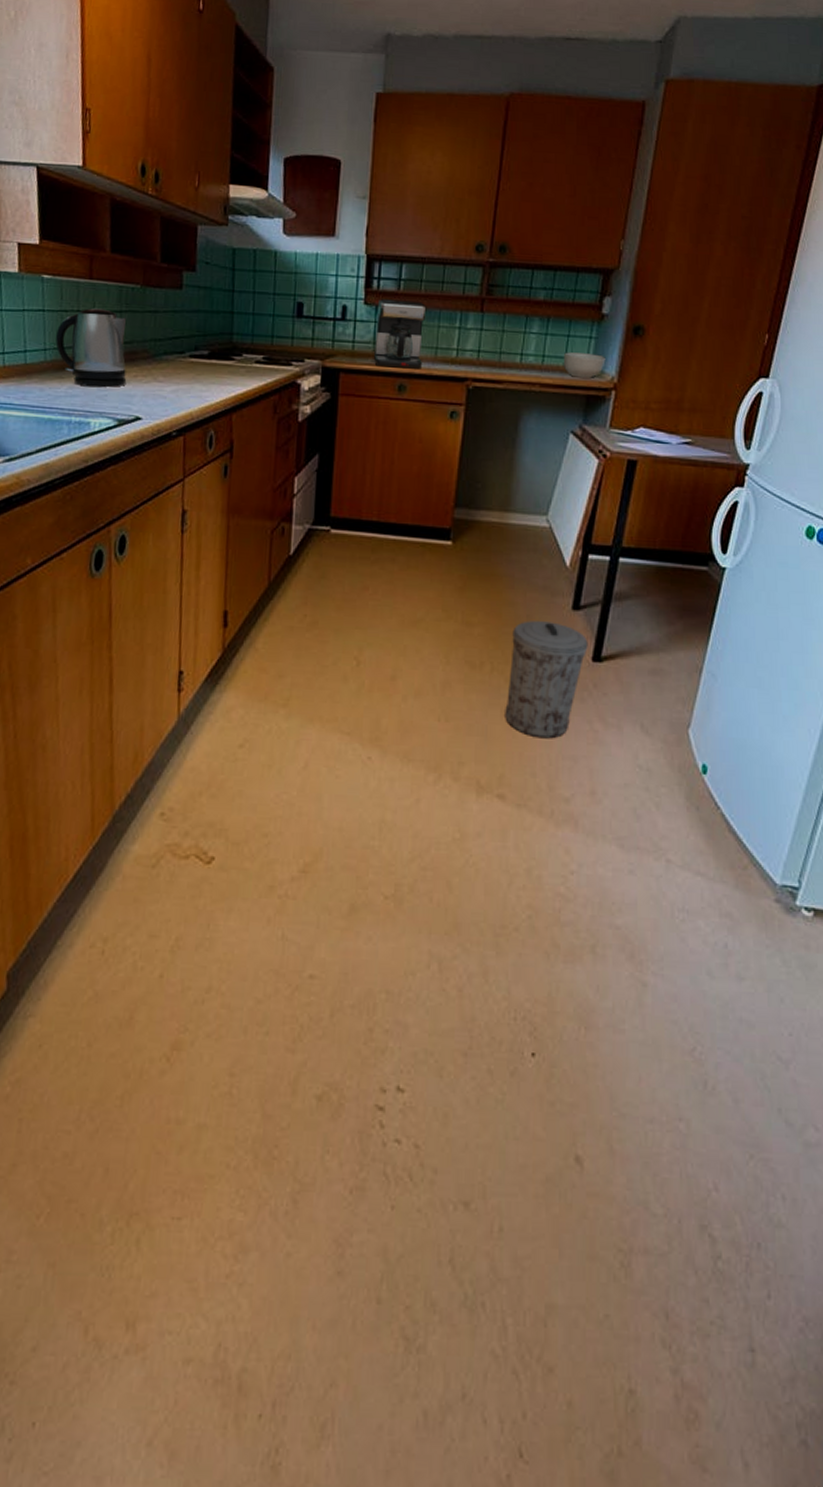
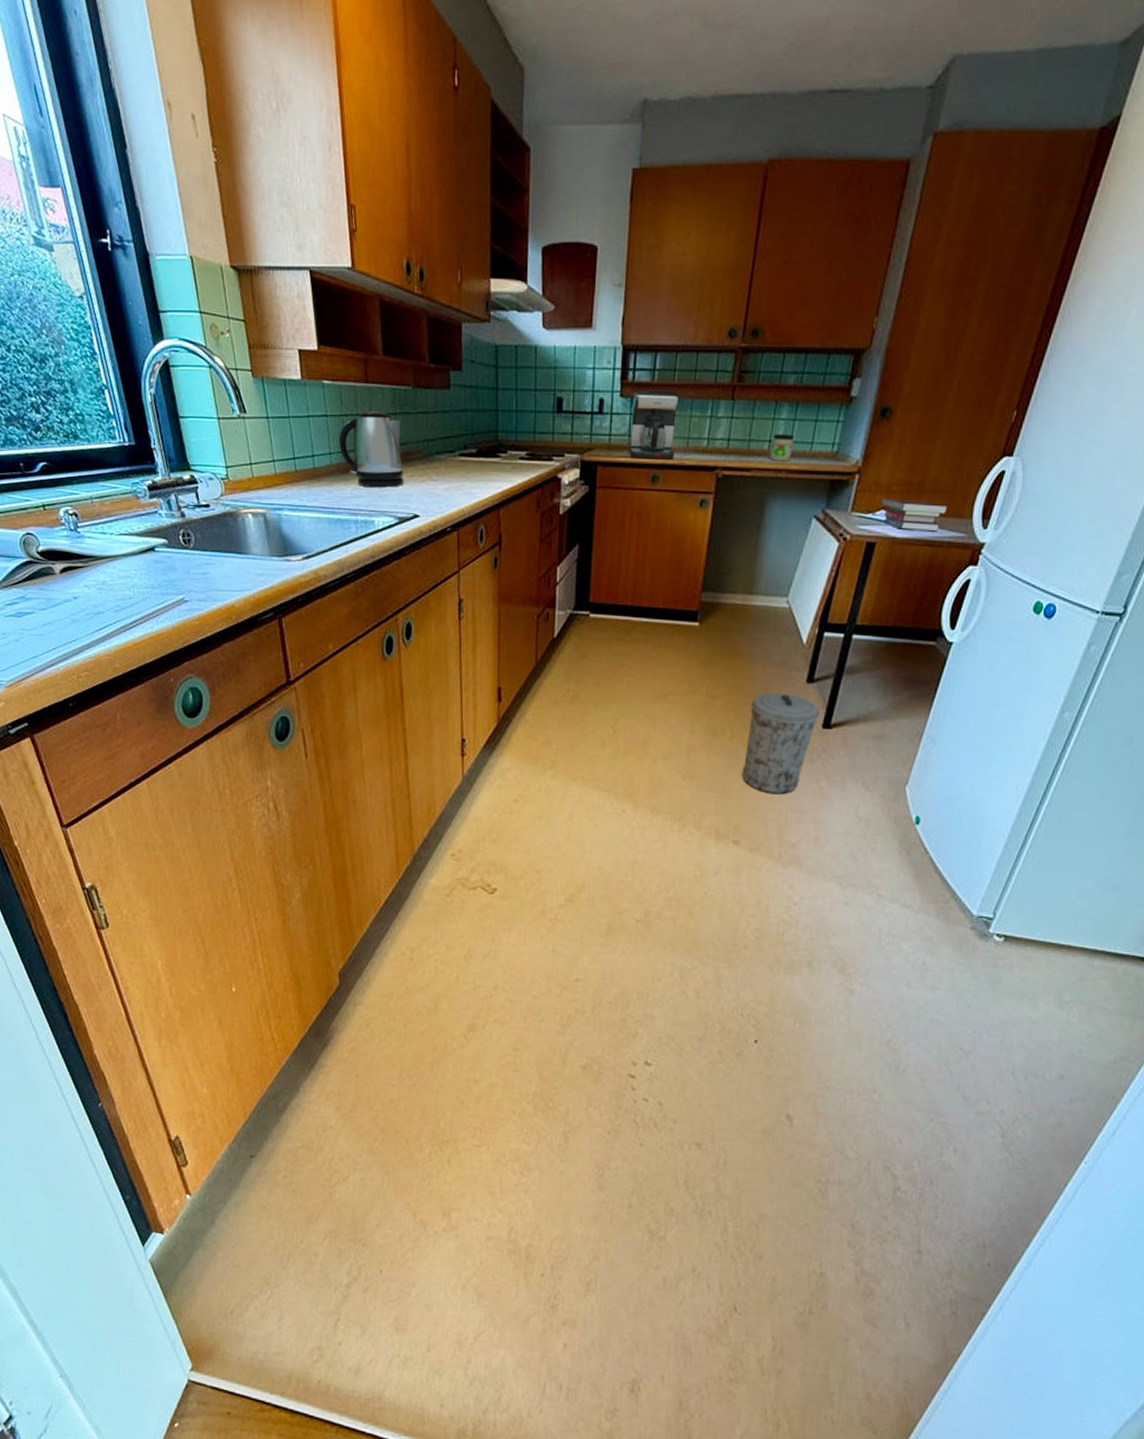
jar: none [521,347,547,375] -> present [769,433,795,461]
bowl: present [563,352,606,379] -> none [809,437,852,464]
books: none [639,416,708,451] -> present [880,498,948,532]

